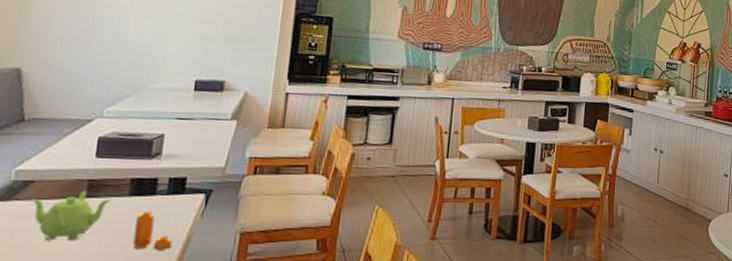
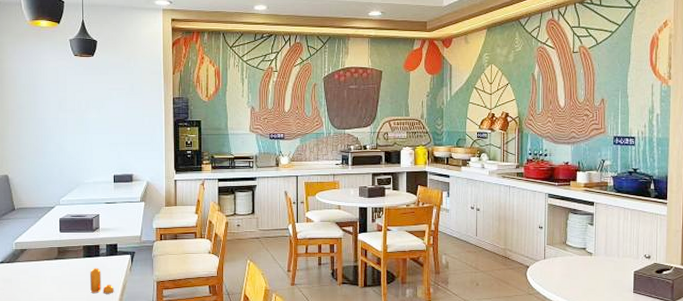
teapot: present [32,190,112,241] -> none [27,254,73,288]

